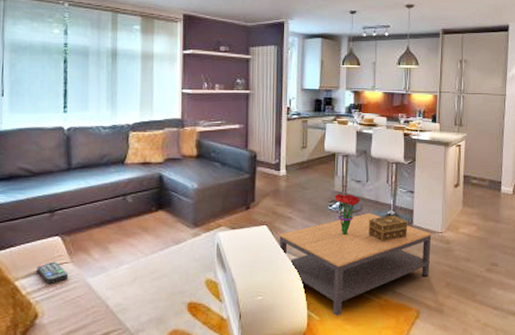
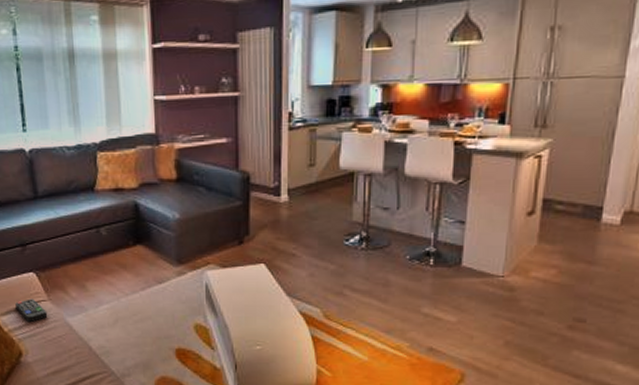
coffee table: present [279,213,432,317] -> none [280,250,488,374]
bouquet: present [334,194,360,234] -> none [352,225,388,276]
decorative box: present [368,216,408,243] -> none [397,253,455,288]

